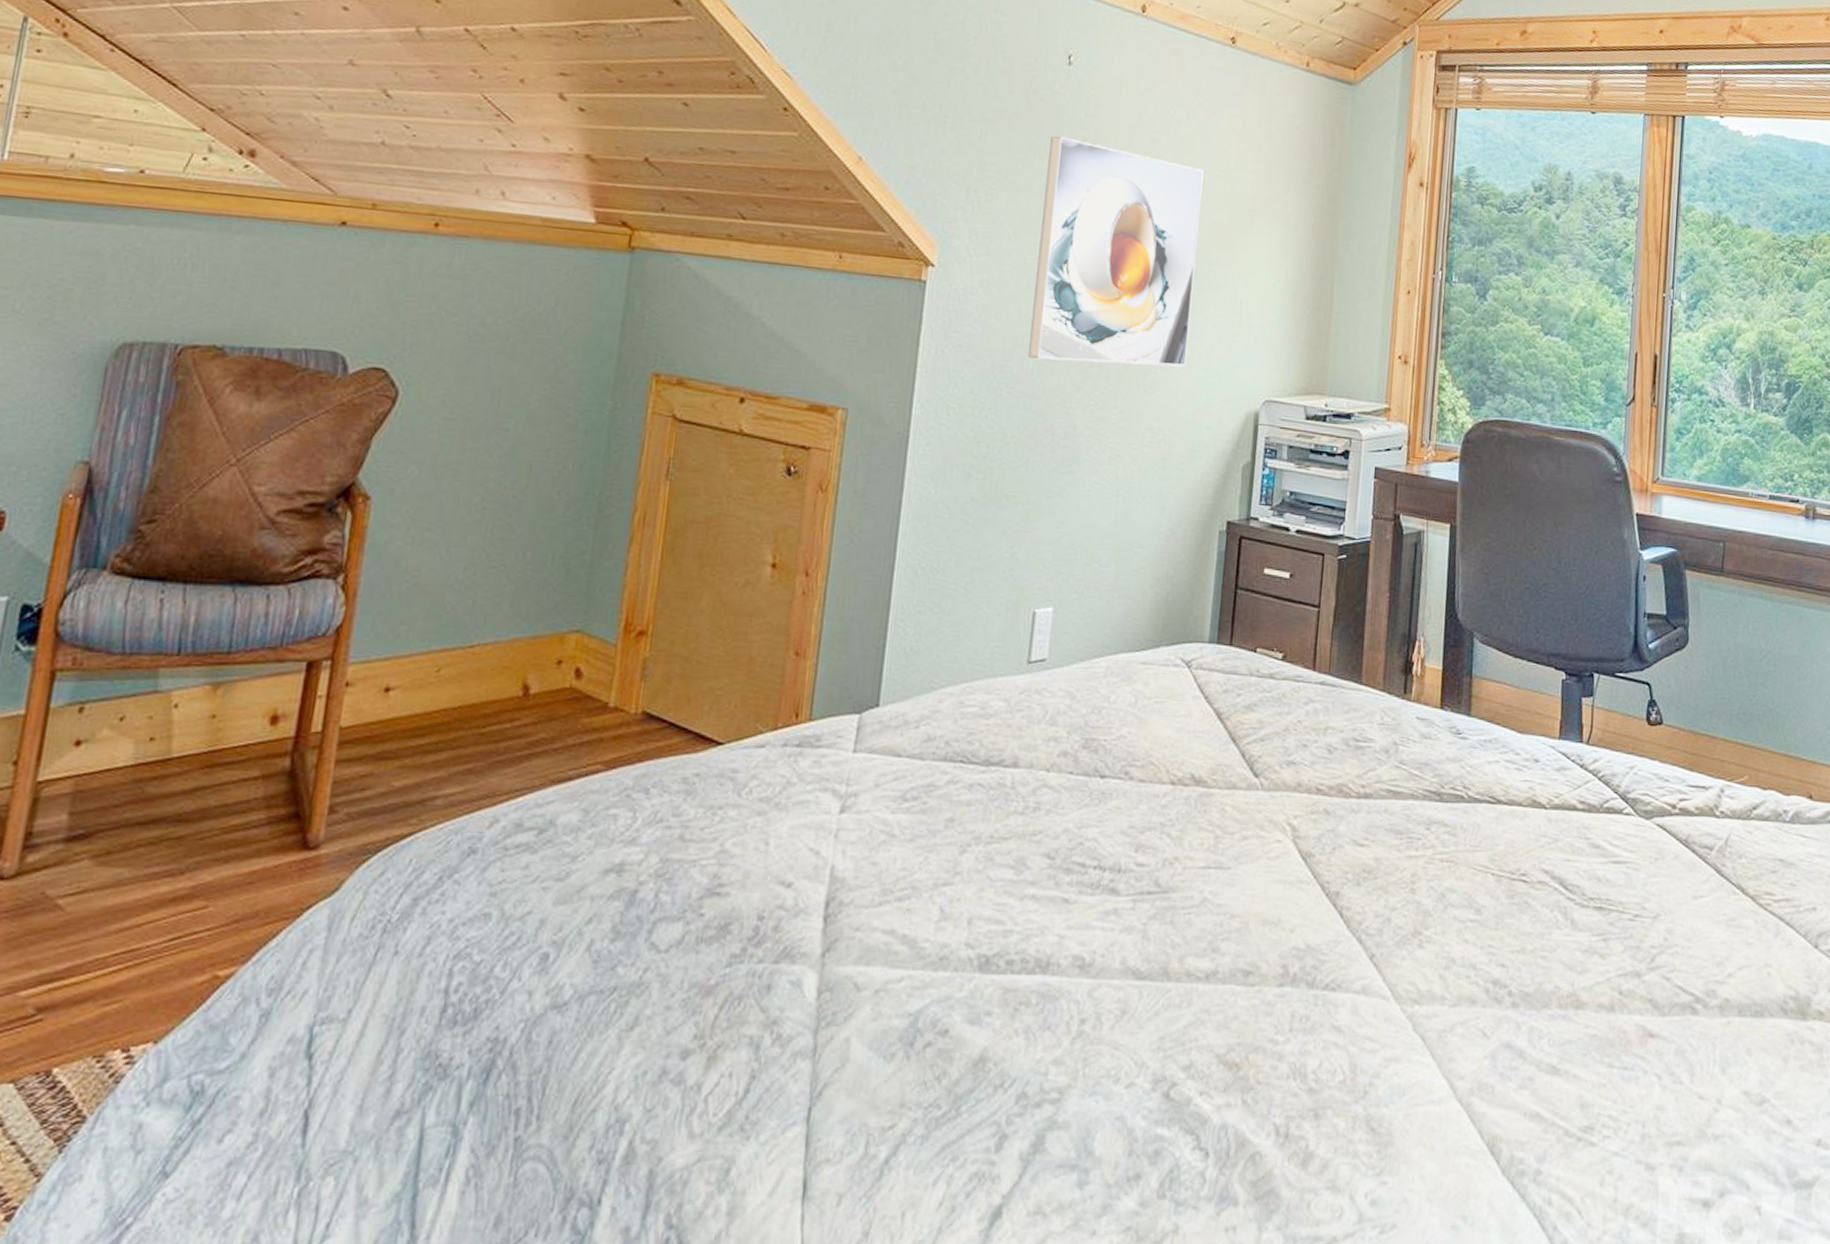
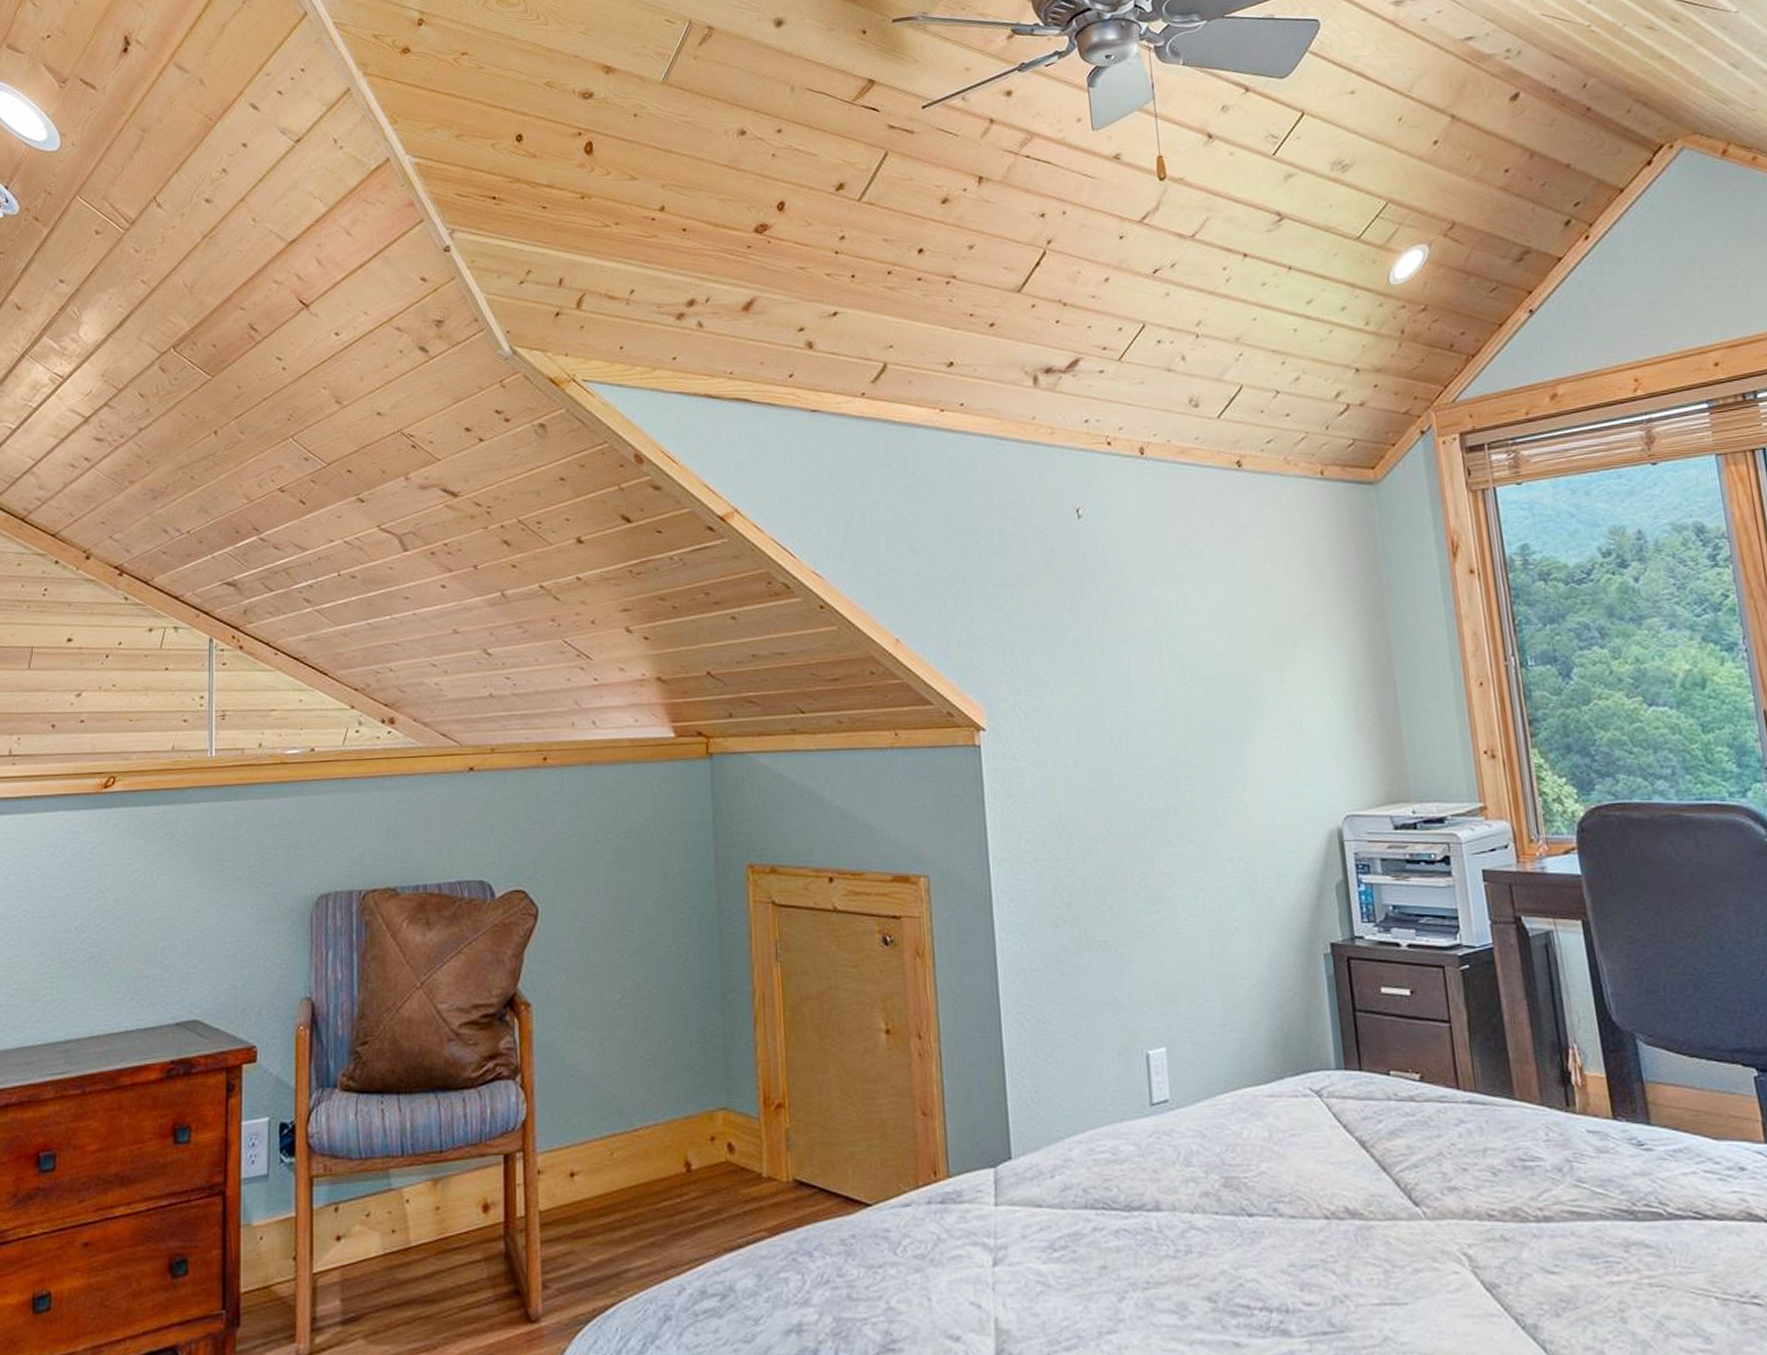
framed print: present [1028,135,1204,367] -> none [1074,587,1255,805]

